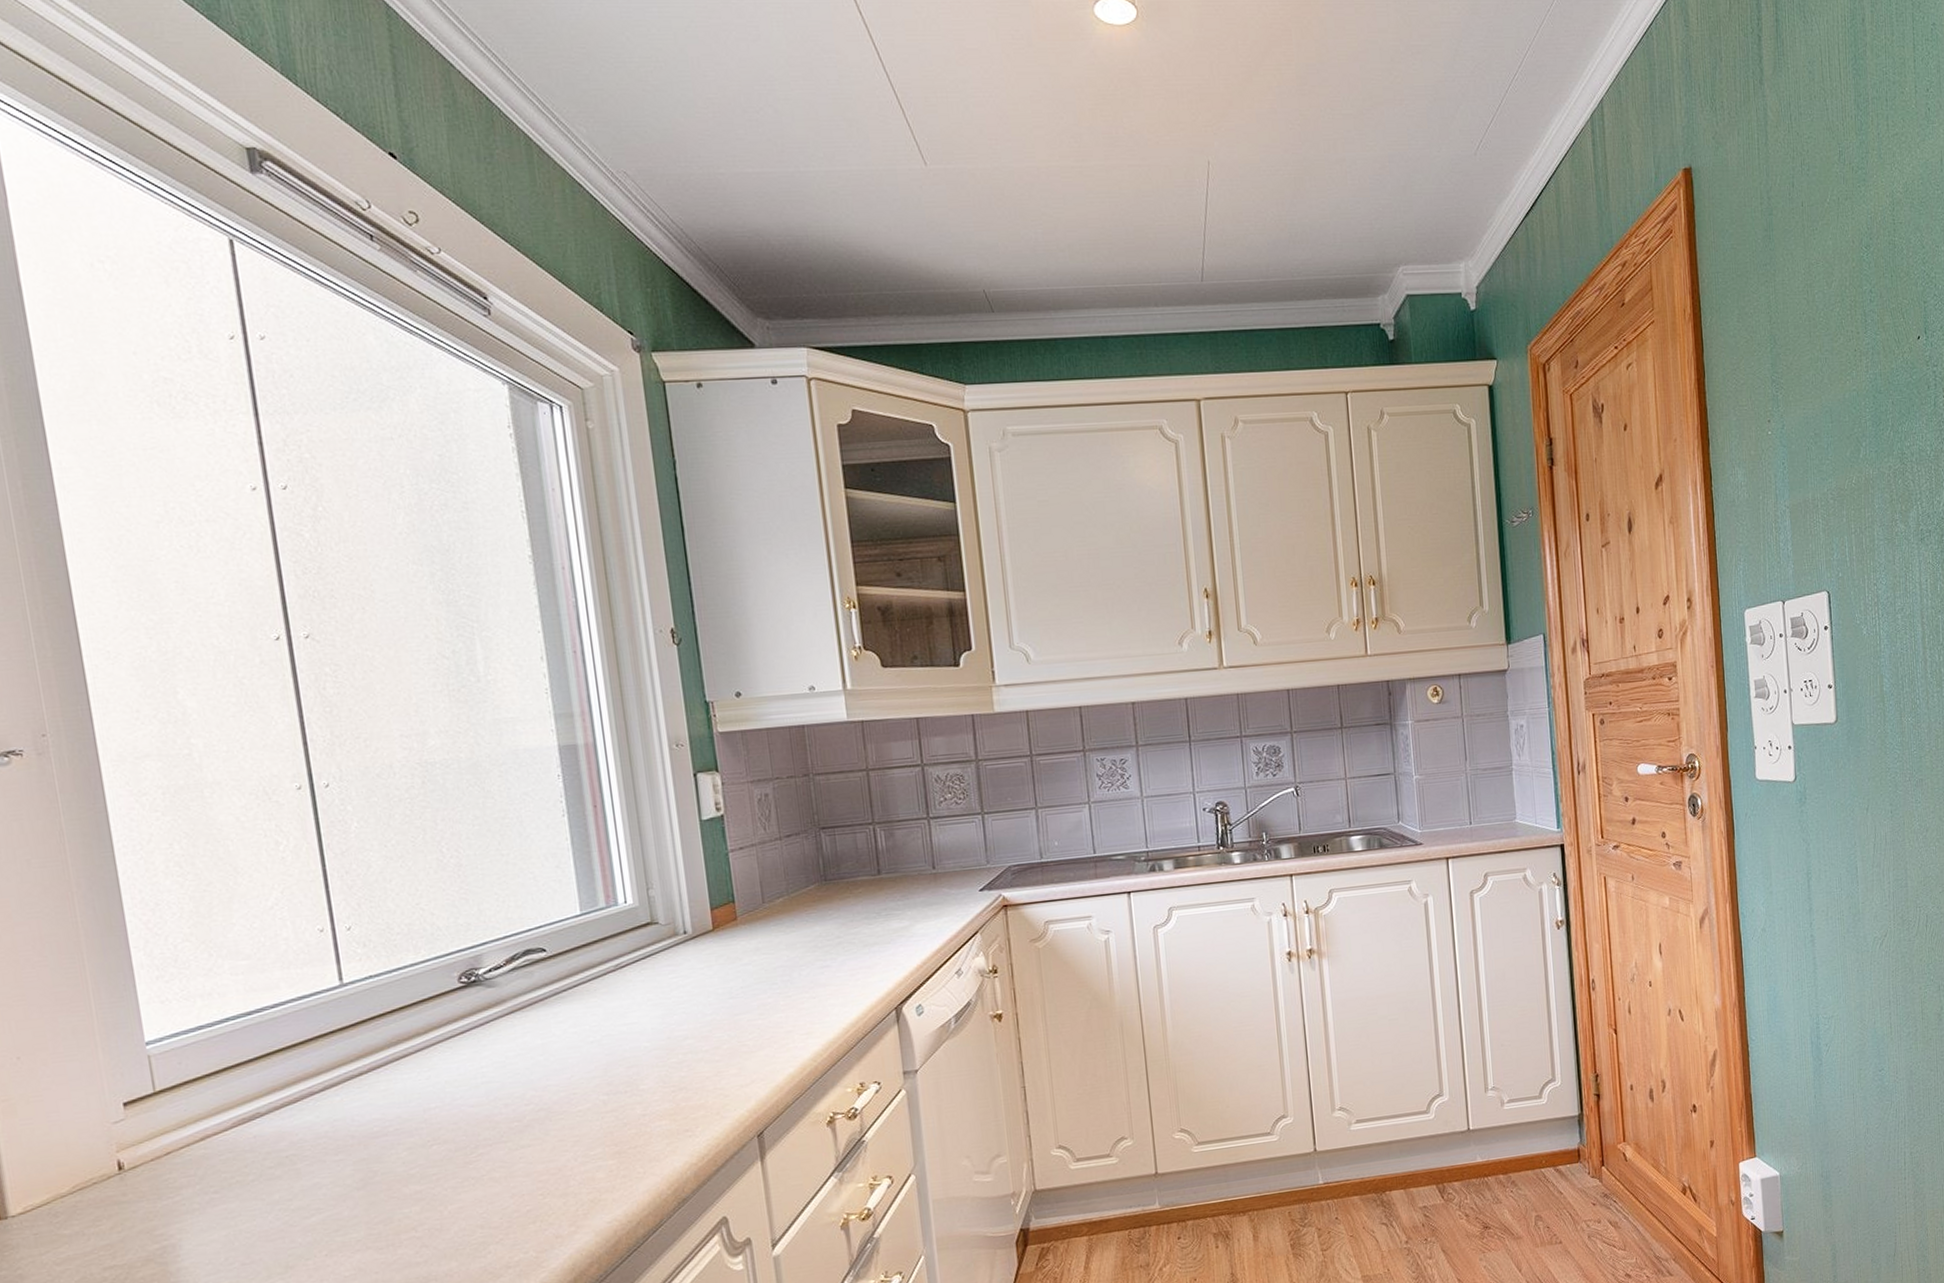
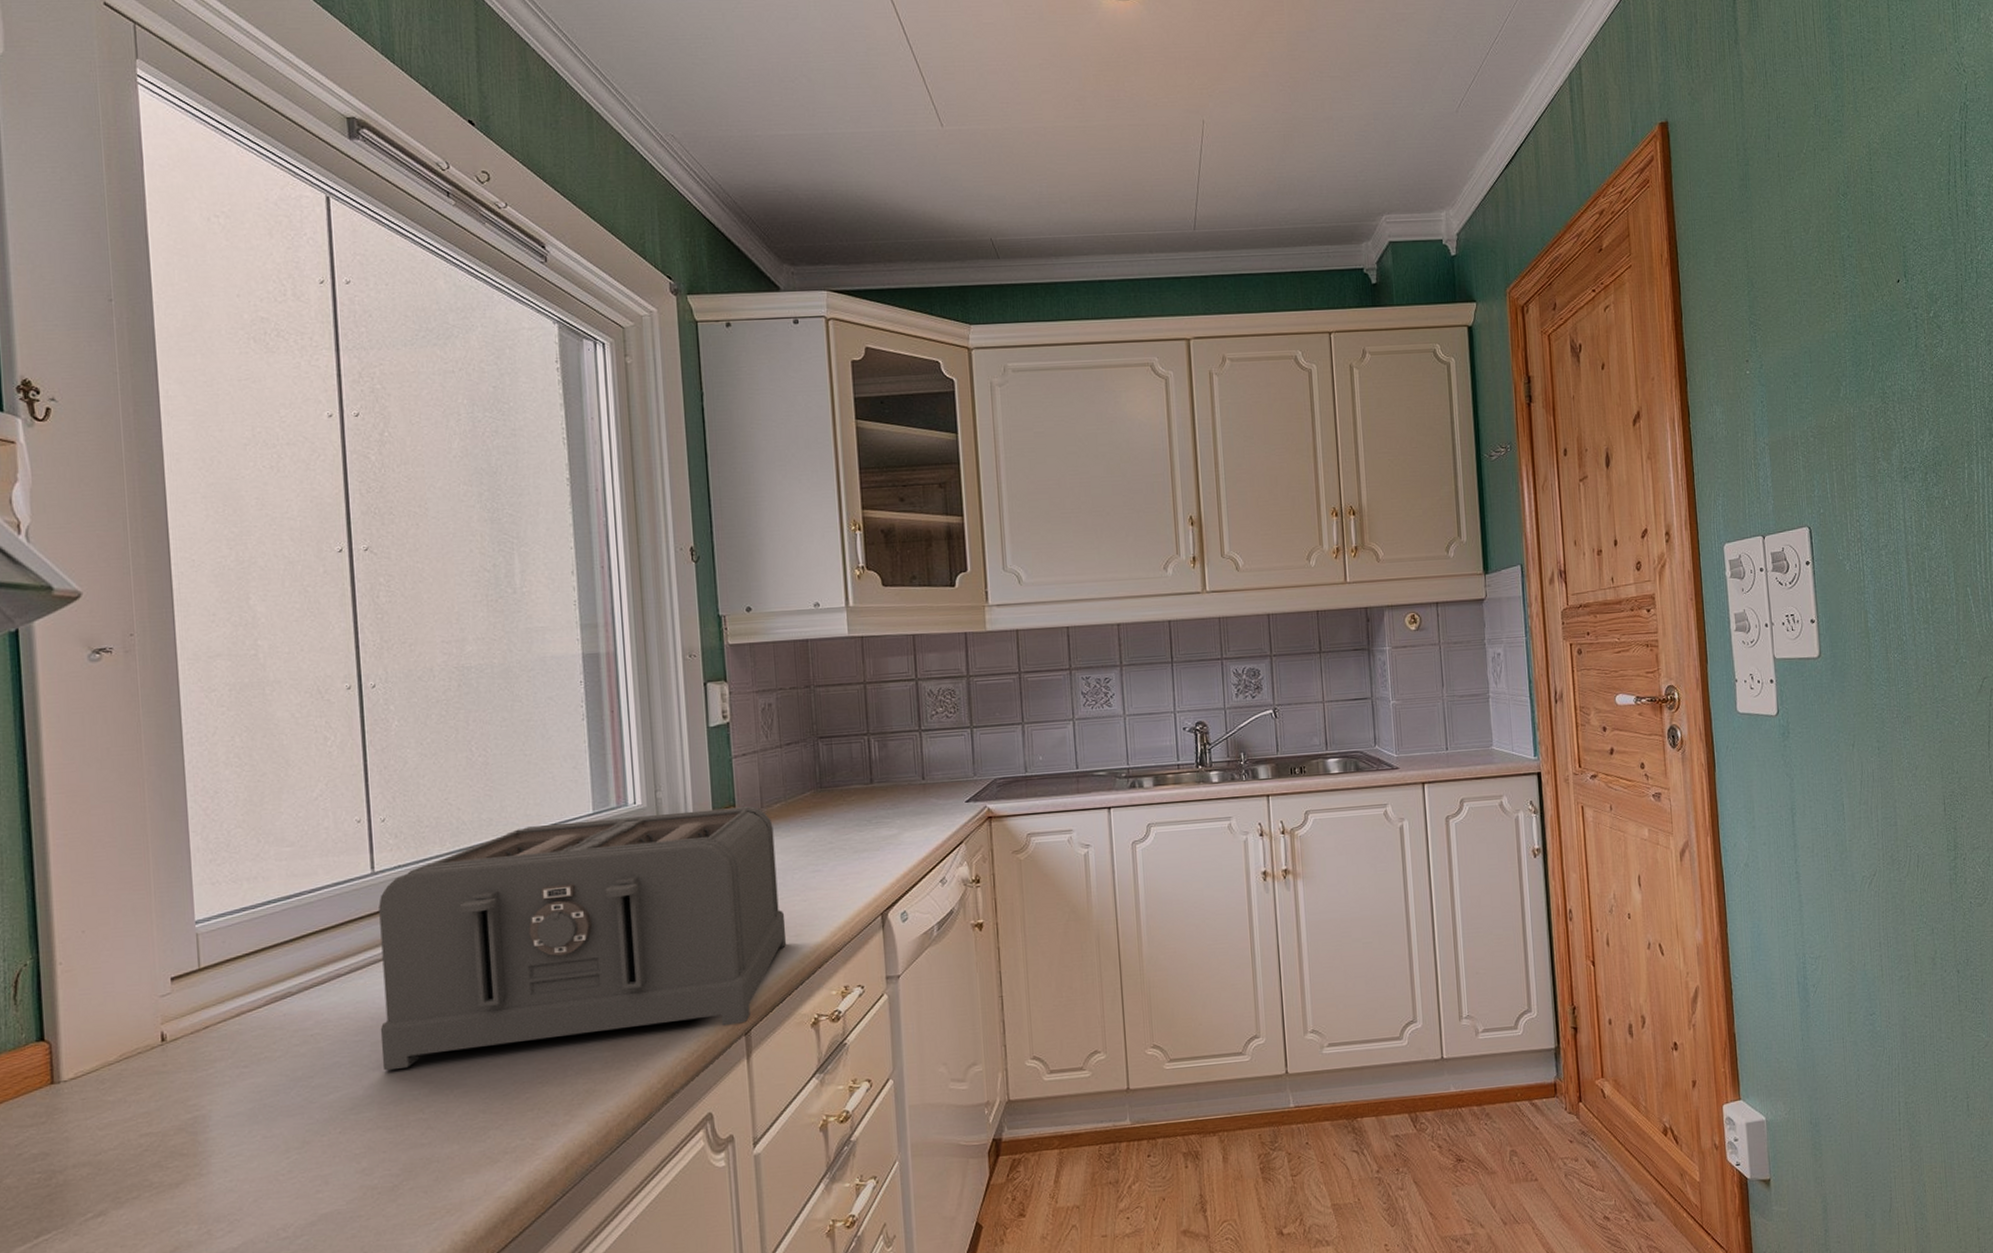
toaster: none [350,902,797,1190] -> present [379,806,787,1071]

